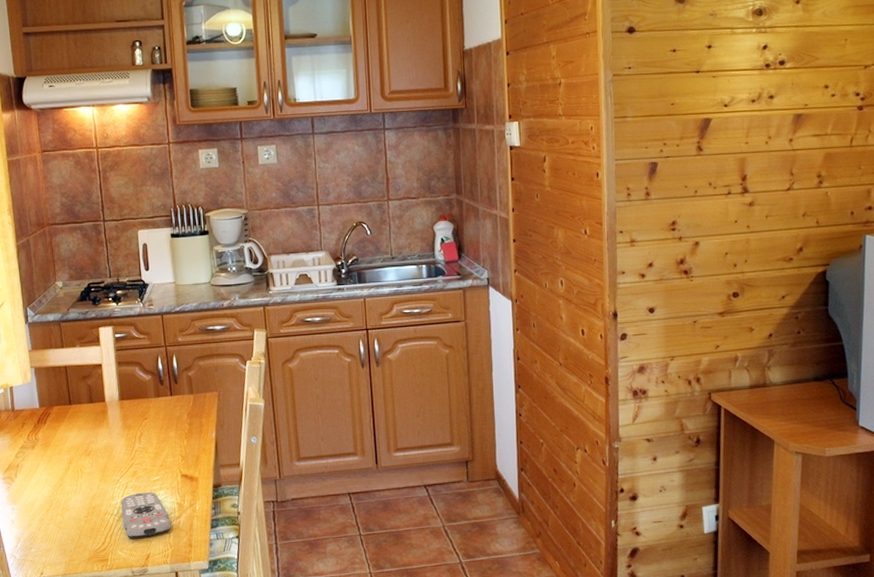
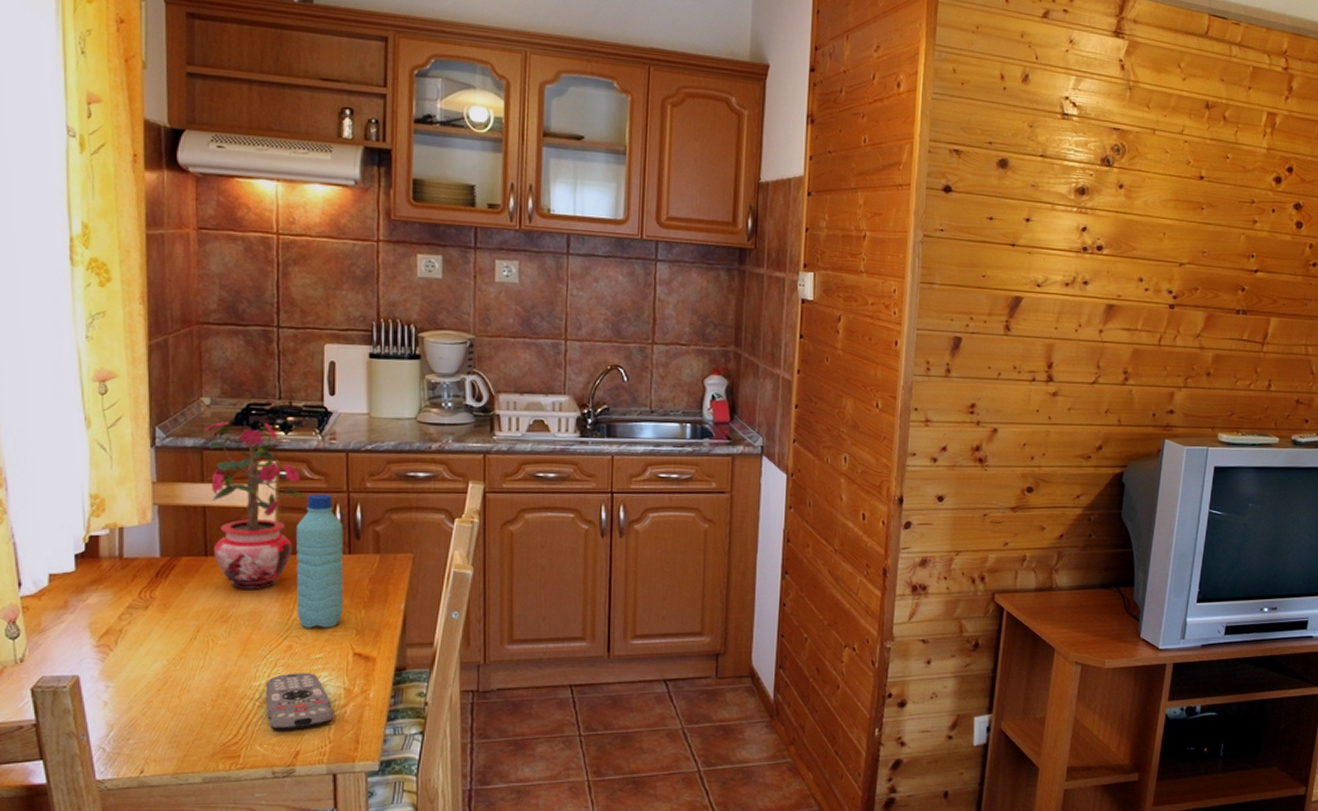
potted plant: none [61,296,135,430] -> present [205,417,305,591]
water bottle: none [130,349,171,457] -> present [295,493,344,628]

